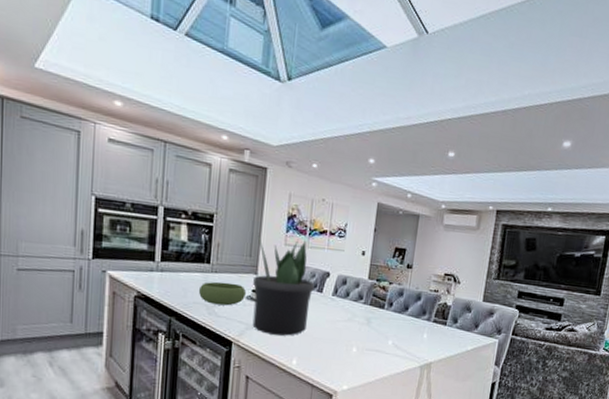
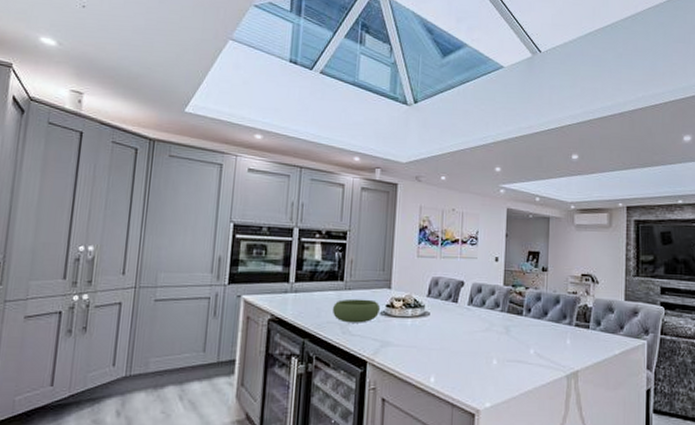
planter: present [252,233,315,336] -> none [387,246,449,351]

